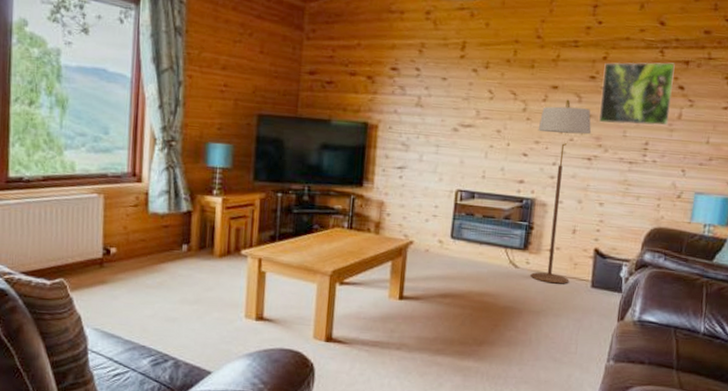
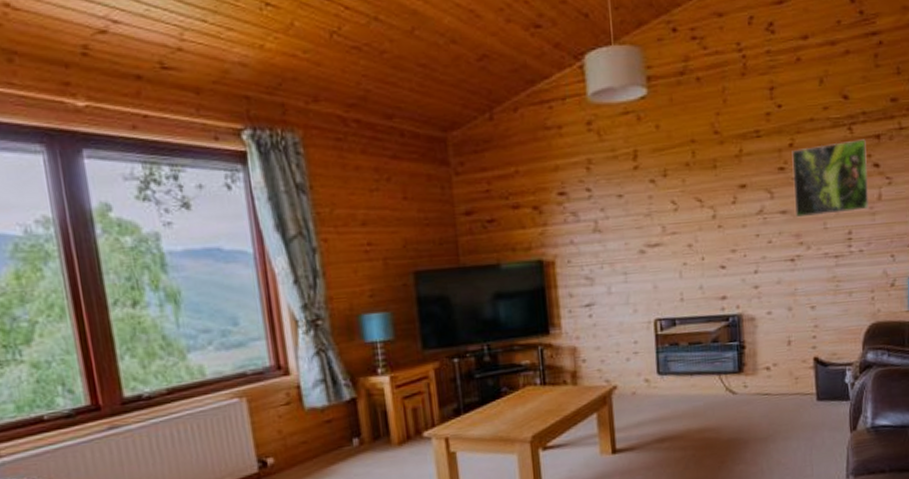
floor lamp: present [530,99,592,284] -> none [732,197,793,405]

